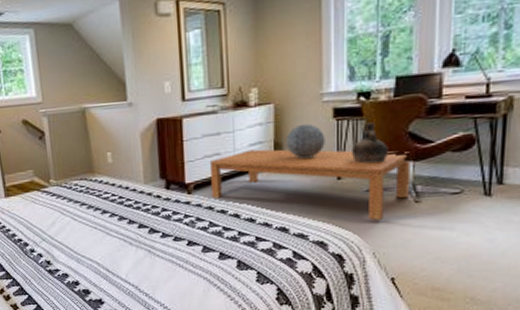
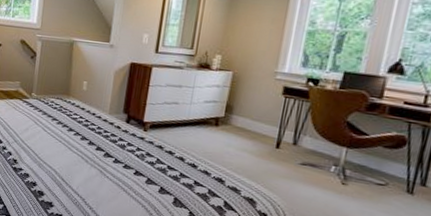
coffee table: present [209,149,410,220] -> none [164,105,345,192]
decorative sphere: present [285,123,325,158] -> none [236,94,272,124]
vessel: present [352,122,389,164] -> none [292,105,327,143]

